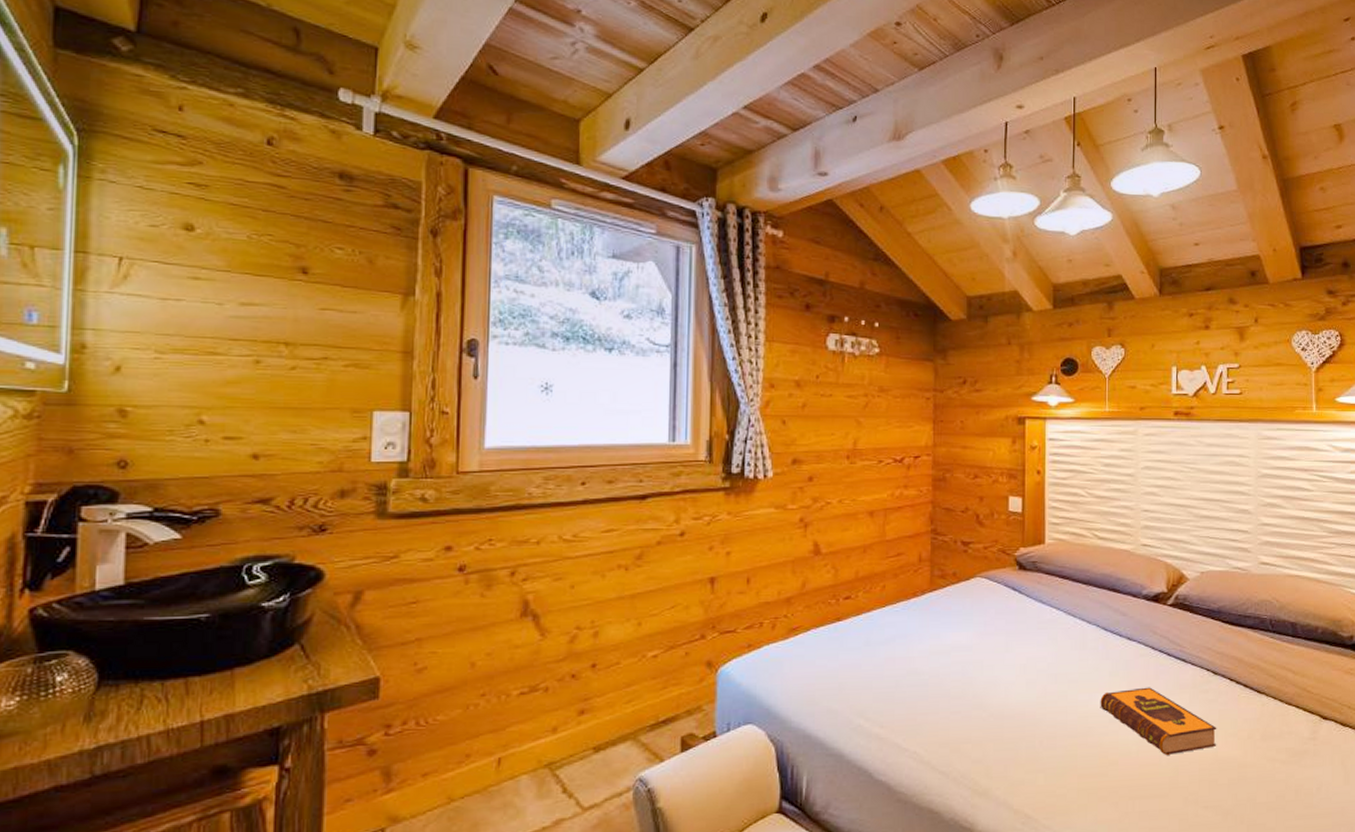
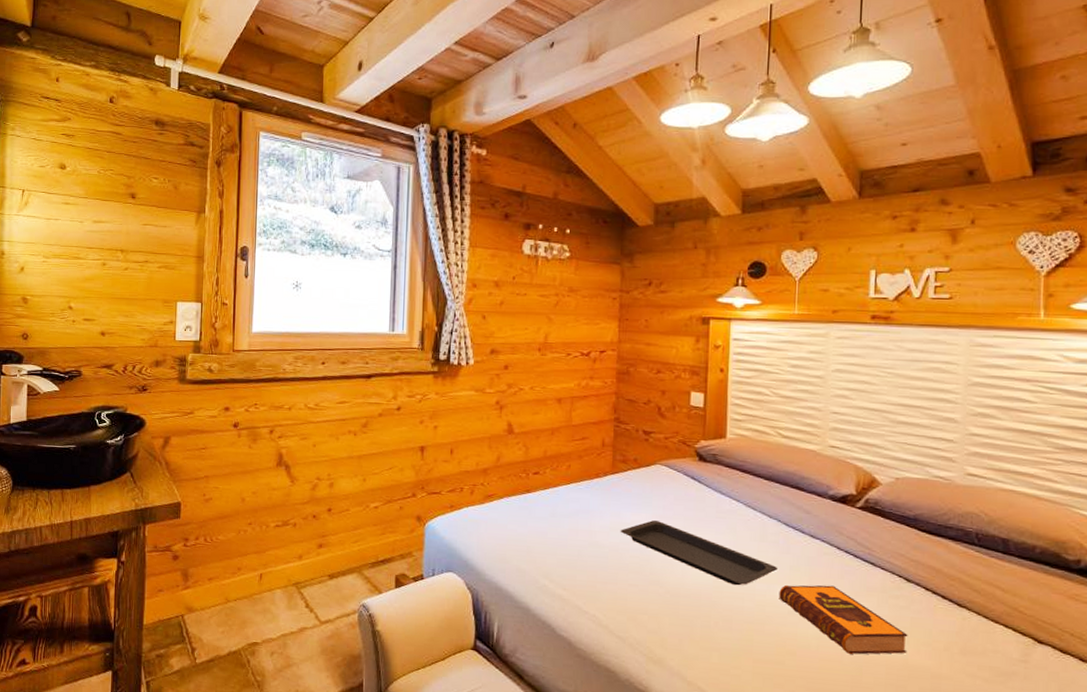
serving tray: none [940,638,1099,699] -> present [620,520,778,586]

